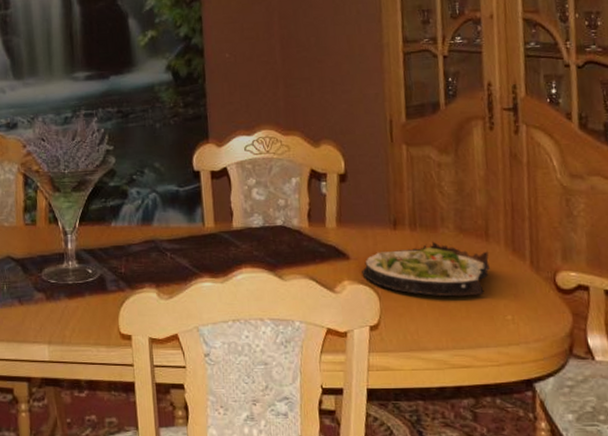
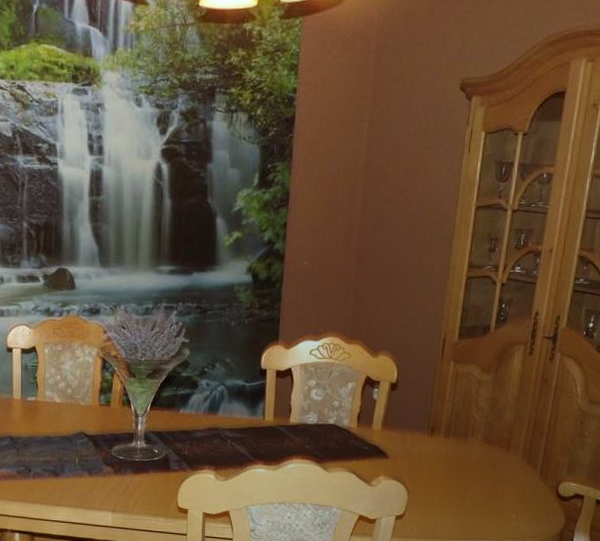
salad plate: present [362,241,490,297] -> none [397,448,508,497]

